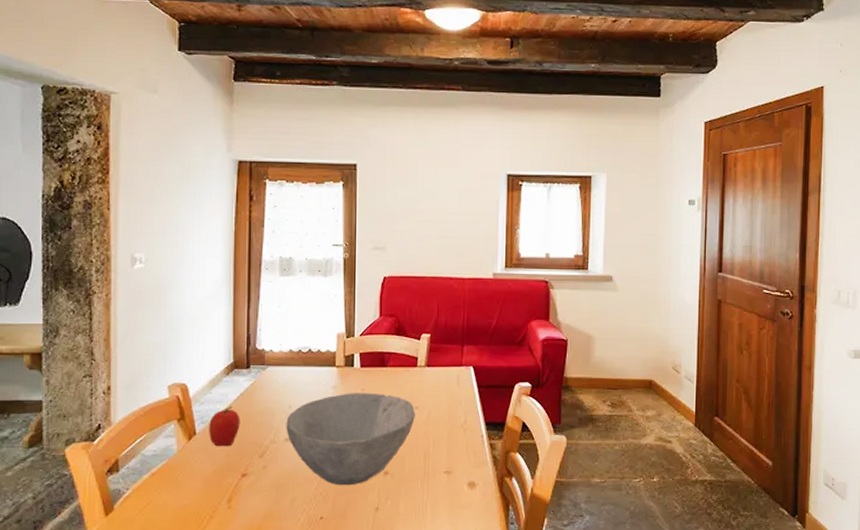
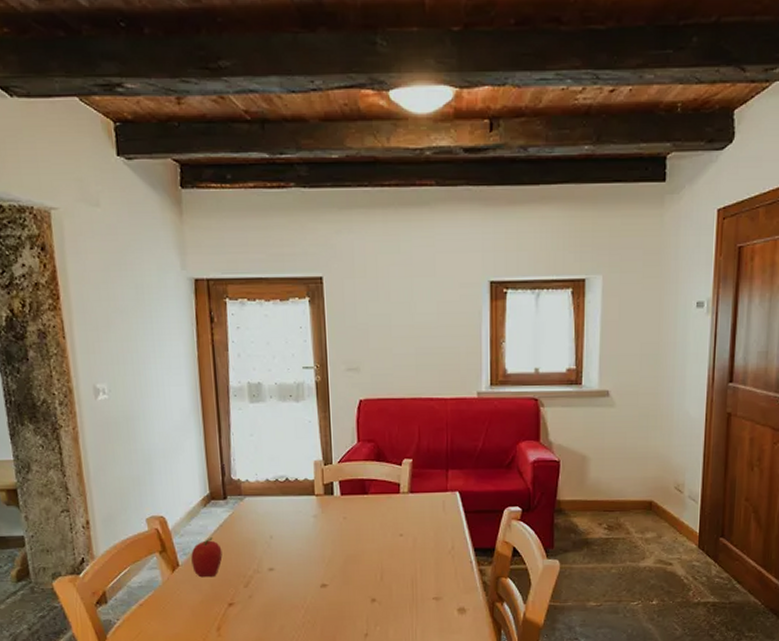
bowl: present [286,393,415,486] -> none [268,521,400,613]

